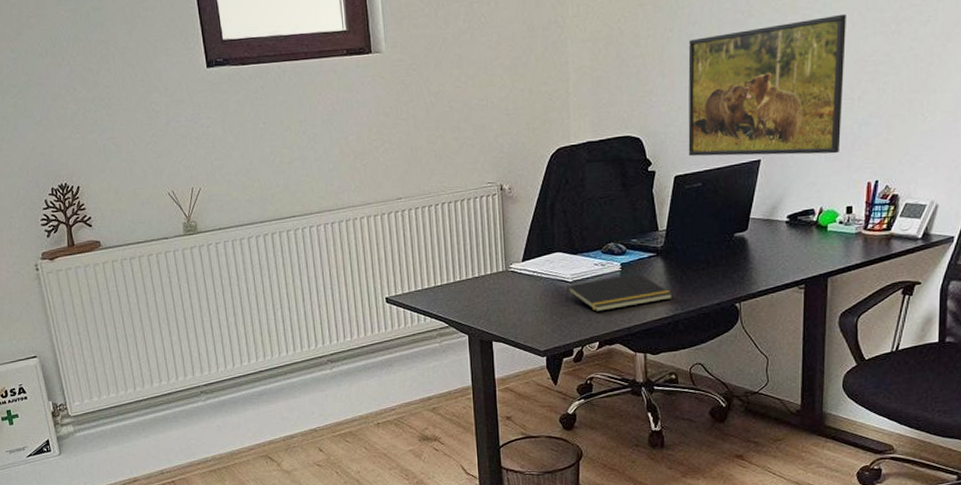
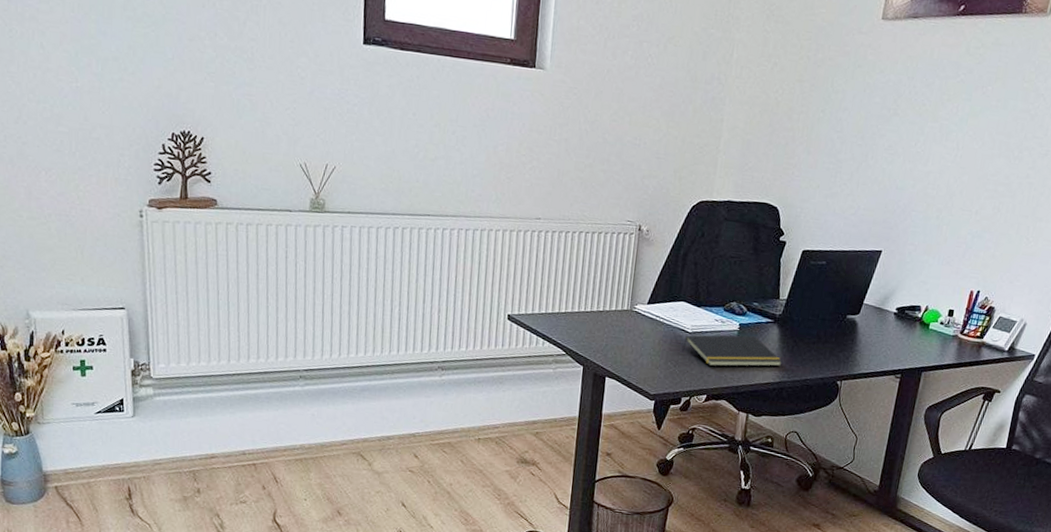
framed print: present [688,13,846,157] -> none [819,124,978,259]

